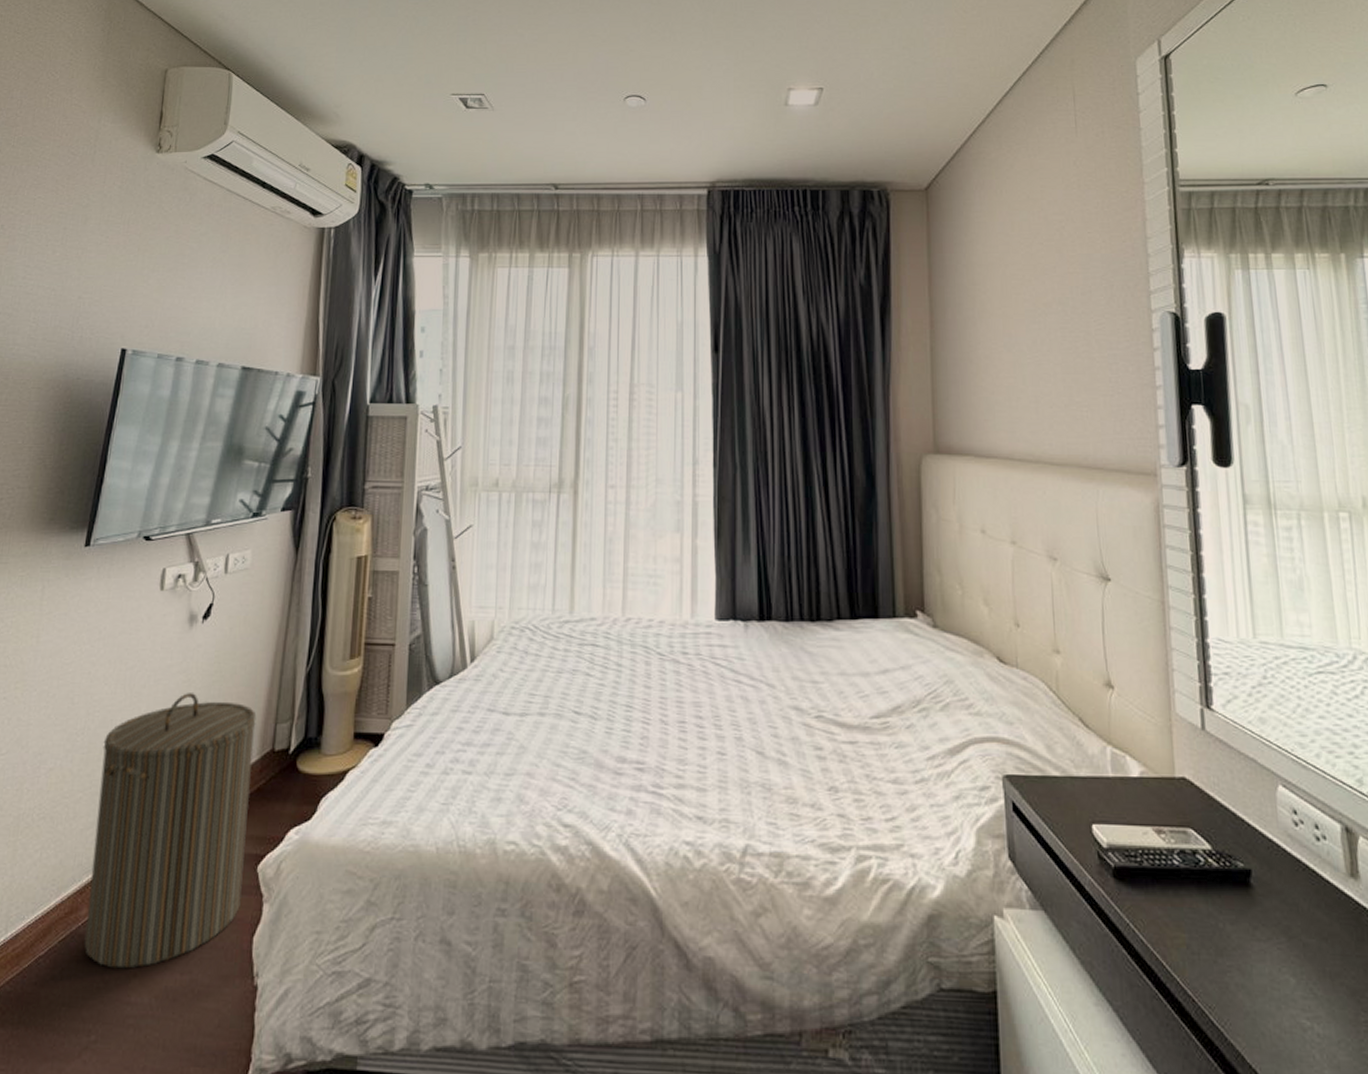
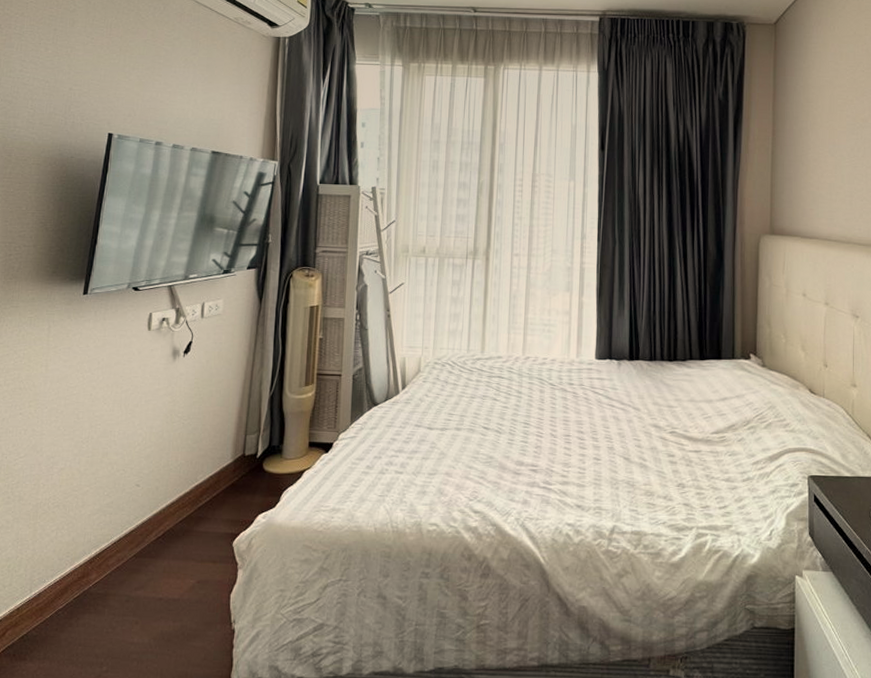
laundry hamper: present [84,693,257,969] -> none [94,411,230,618]

